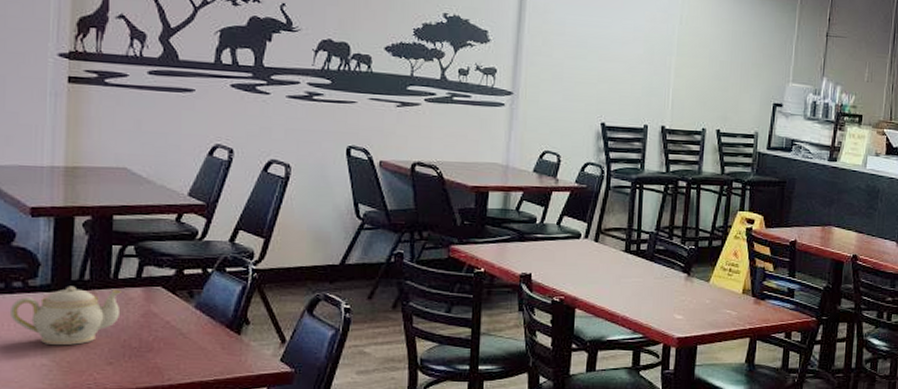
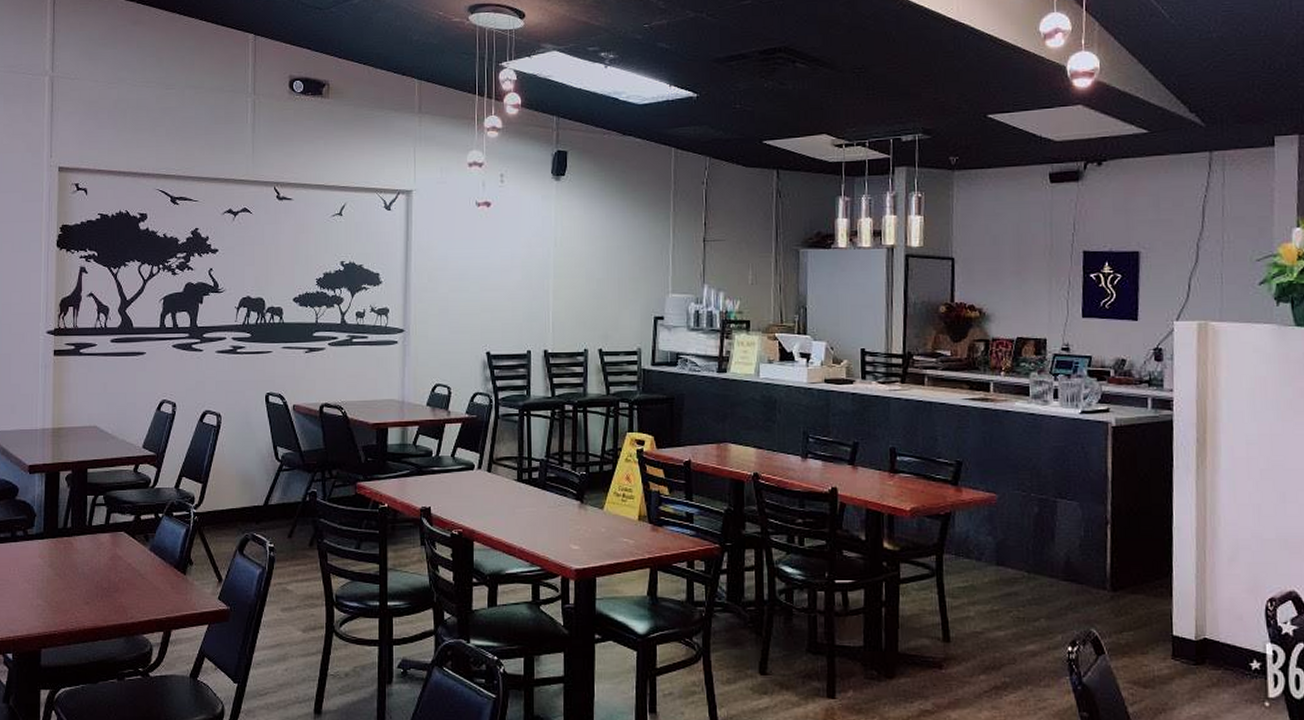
teapot: present [9,286,121,346] -> none [14,533,94,588]

